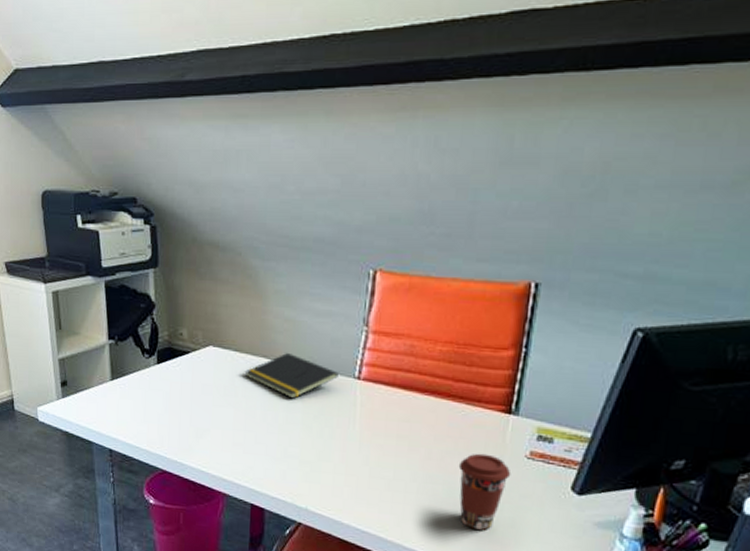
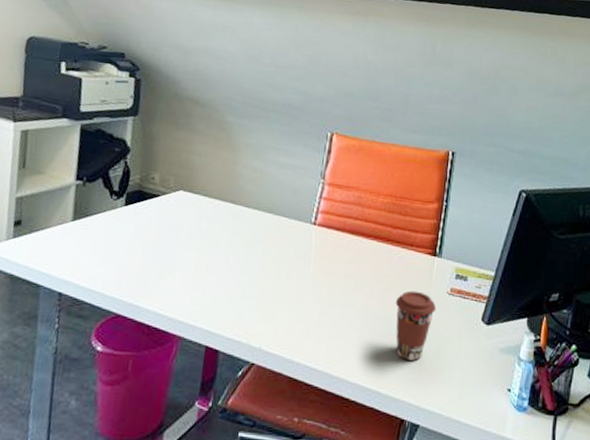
notepad: present [244,352,339,399] -> none [211,199,297,242]

